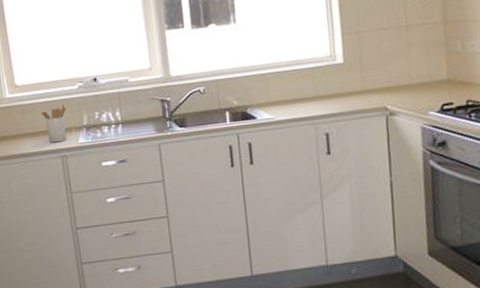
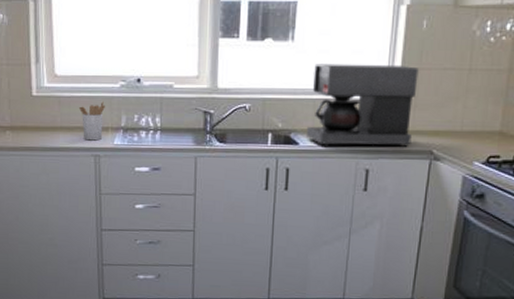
coffee maker: none [259,31,365,118] -> present [307,64,419,147]

